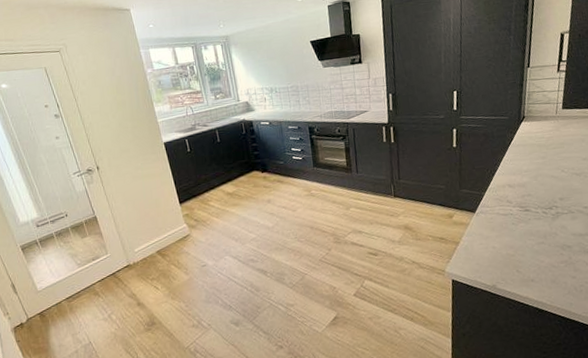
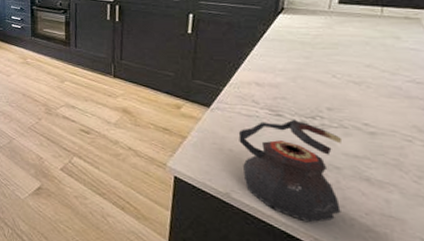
teapot: none [498,211,574,297] -> present [238,119,343,223]

